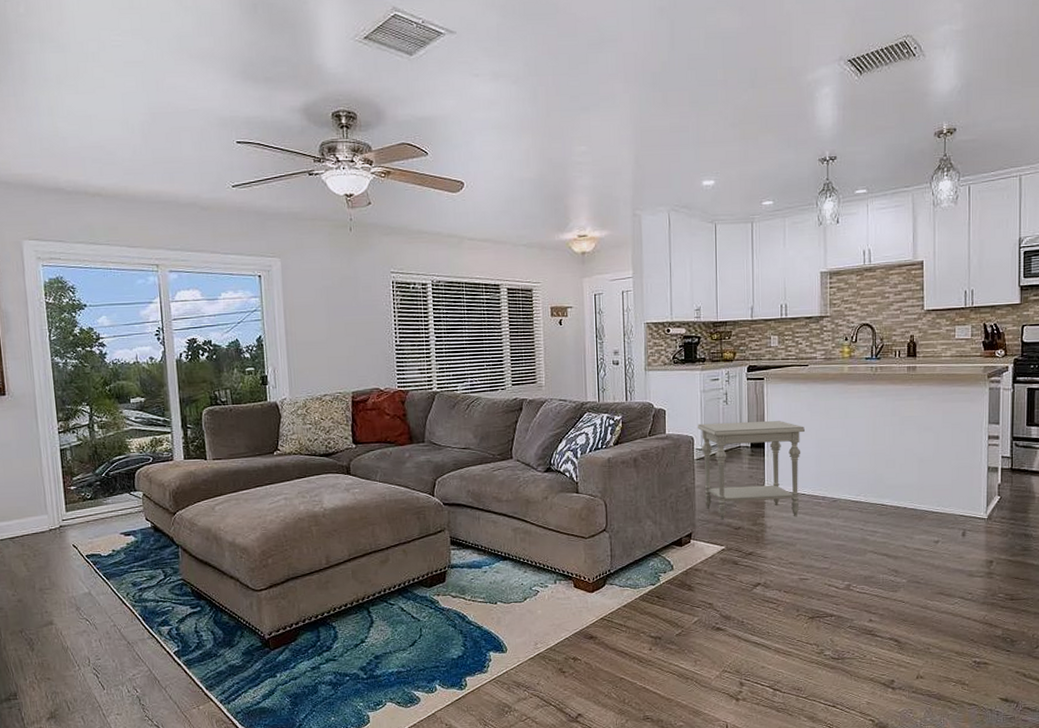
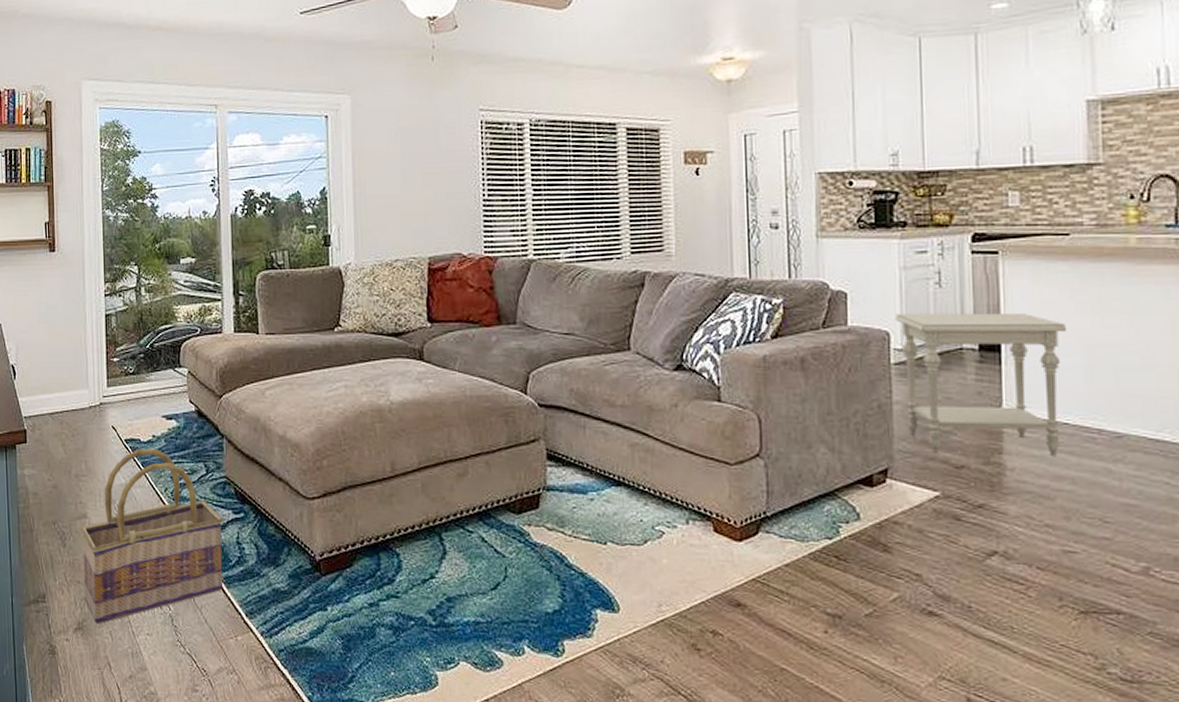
basket: none [48,561,185,712] -> present [81,448,224,624]

